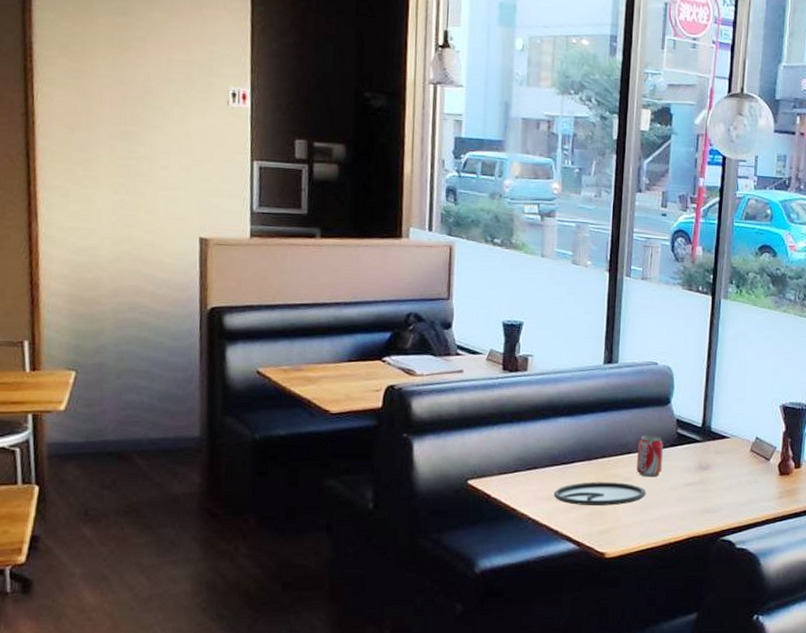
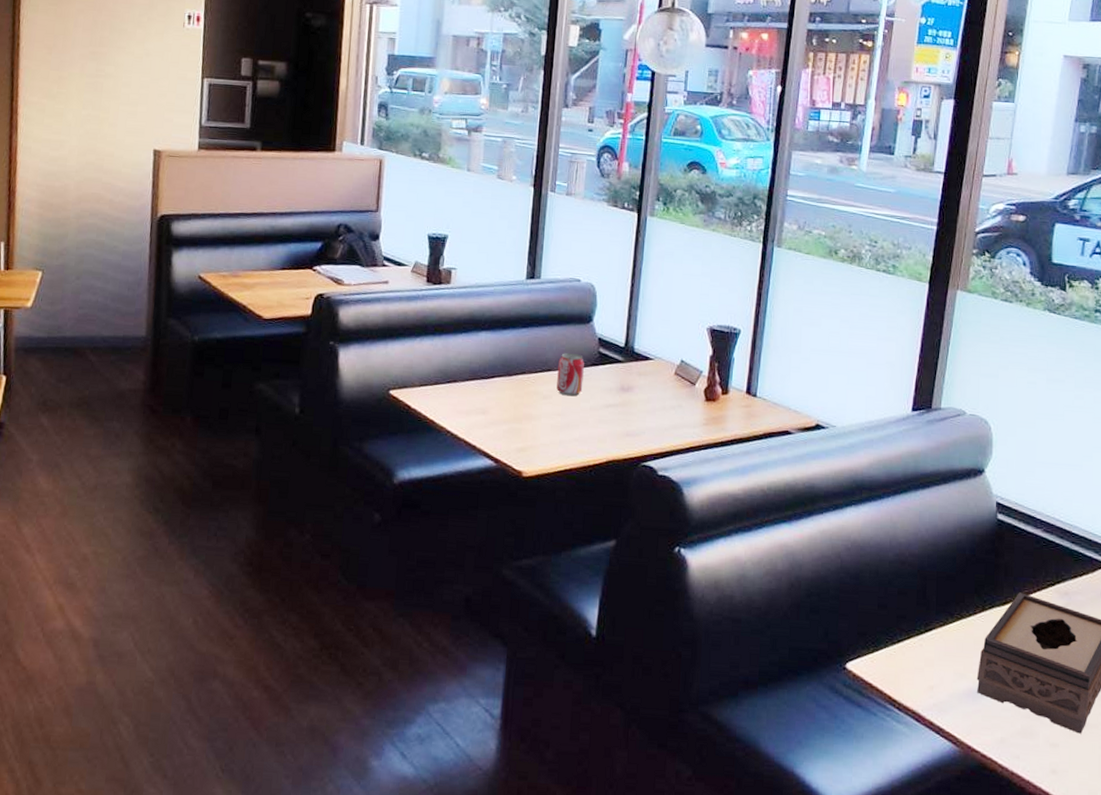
plate: present [554,482,646,506] -> none [473,398,566,423]

